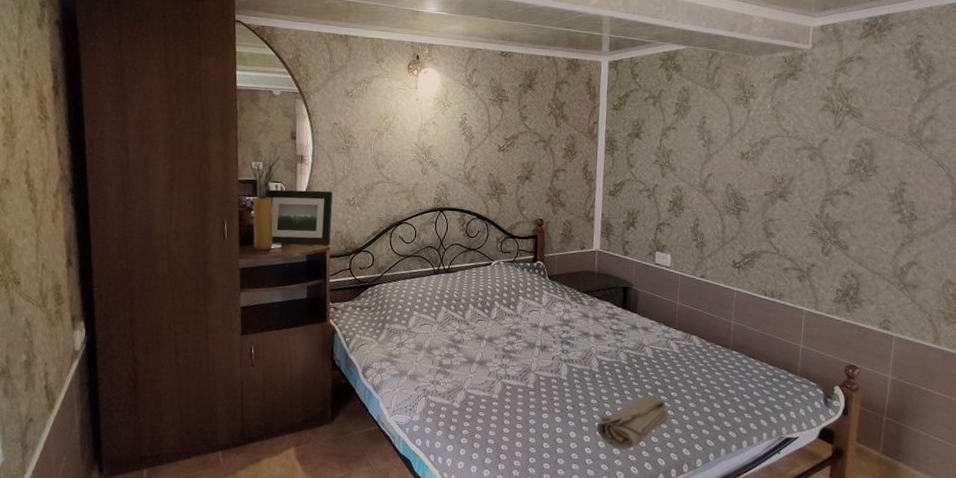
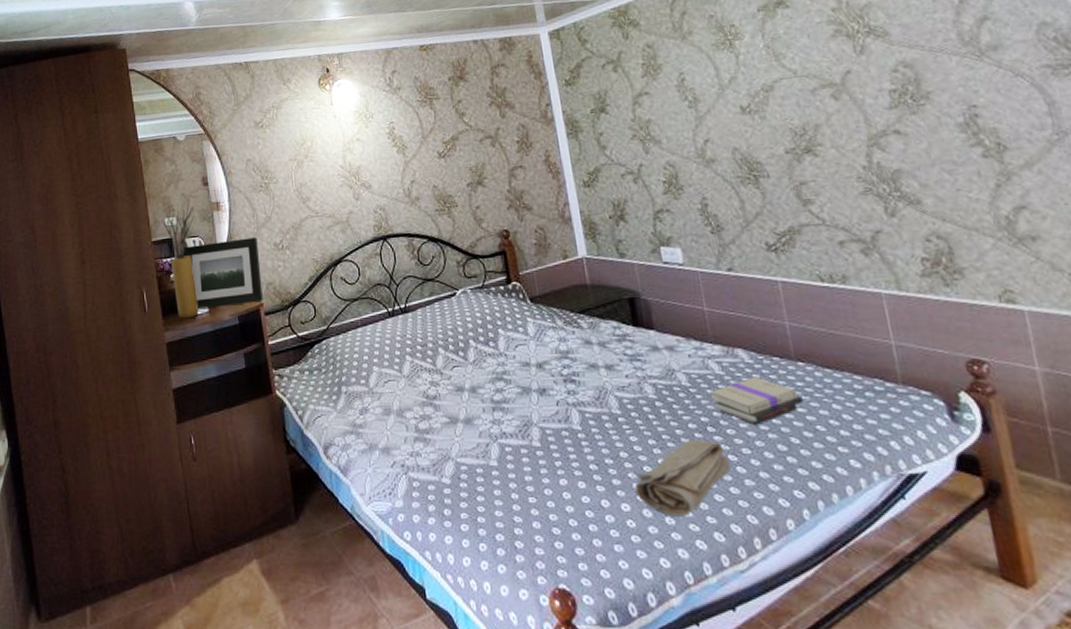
books: none [666,357,730,392] -> present [711,376,803,425]

